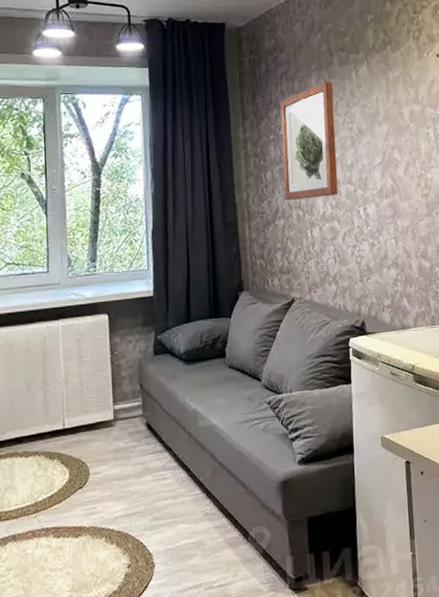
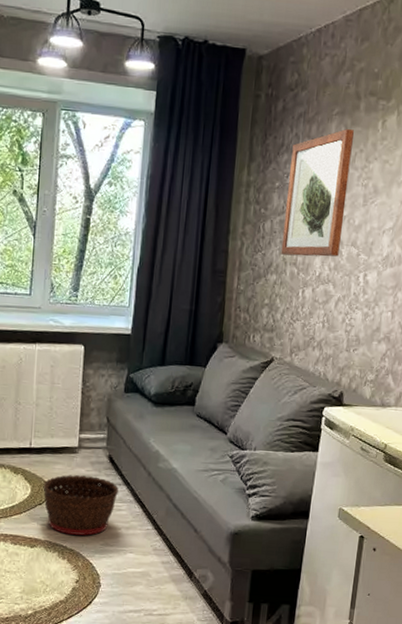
basket: none [81,448,161,516] -> present [43,475,118,536]

